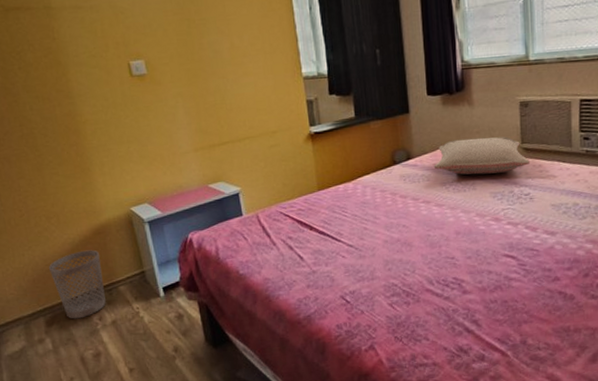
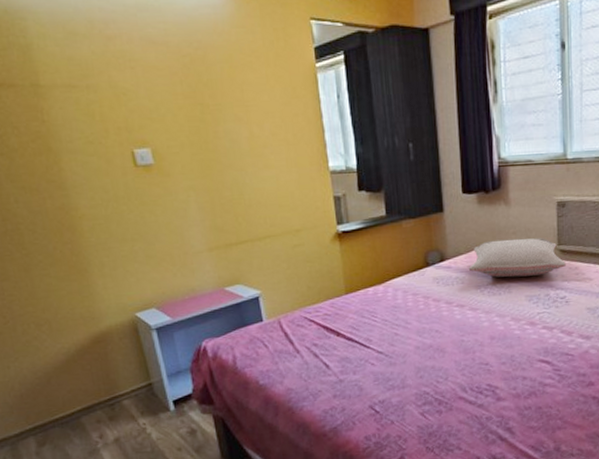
wastebasket: present [48,249,106,319] -> none [39,360,108,438]

